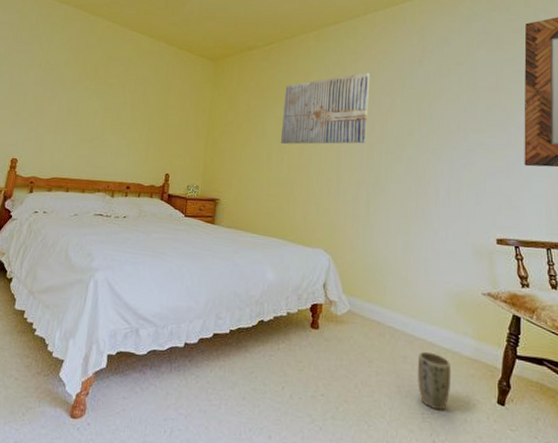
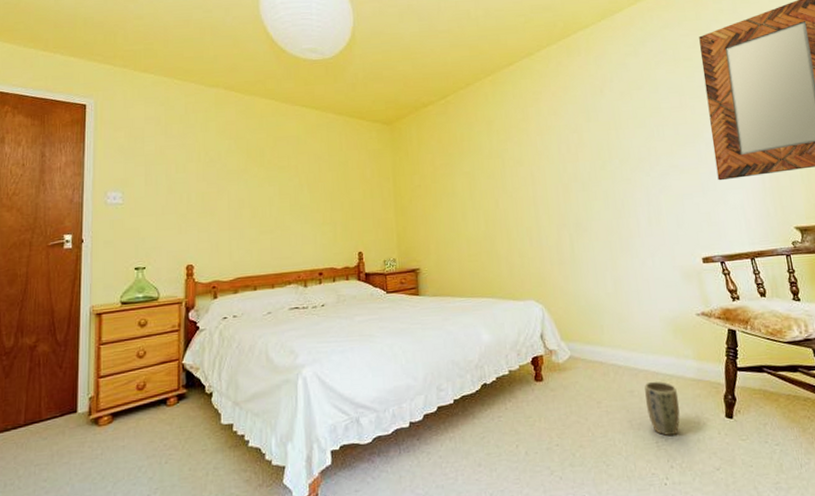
wall art: present [280,72,371,144] -> none [469,111,560,199]

